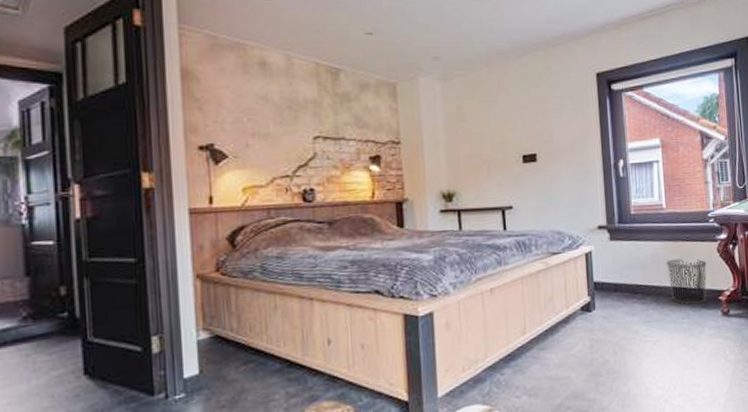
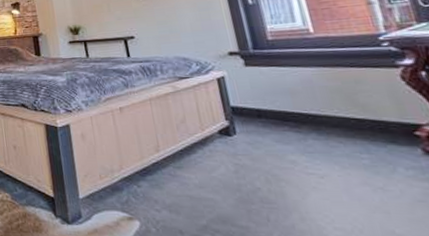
waste bin: present [666,258,708,305] -> none [324,86,395,140]

